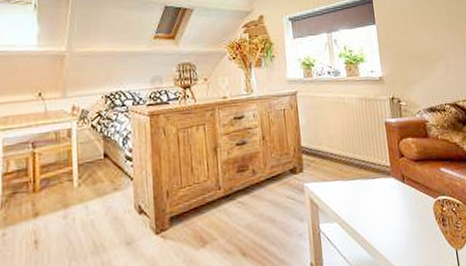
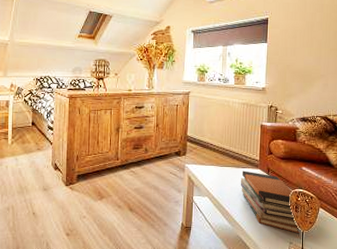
book stack: none [372,181,454,255] -> present [240,170,301,234]

